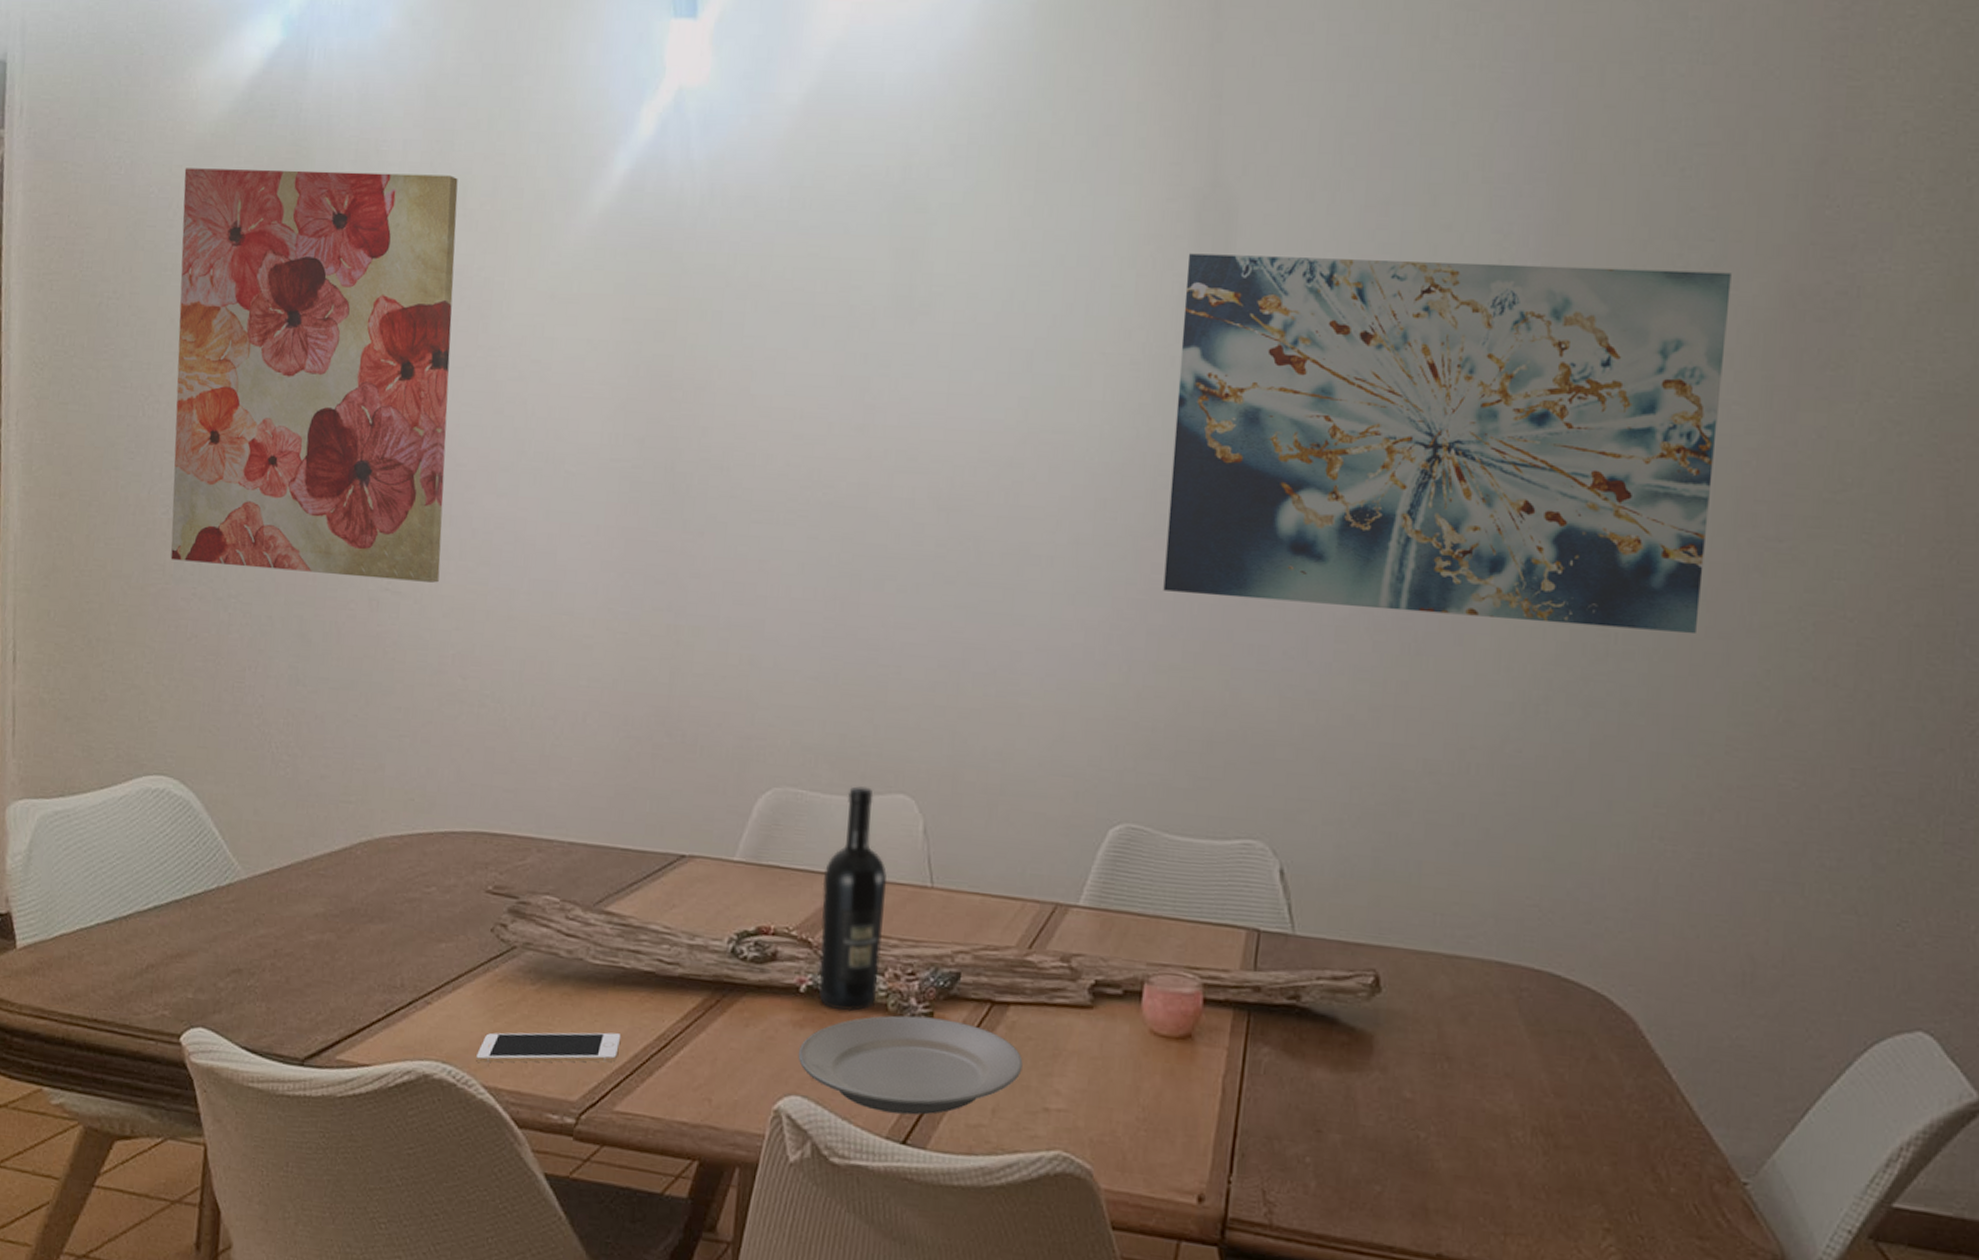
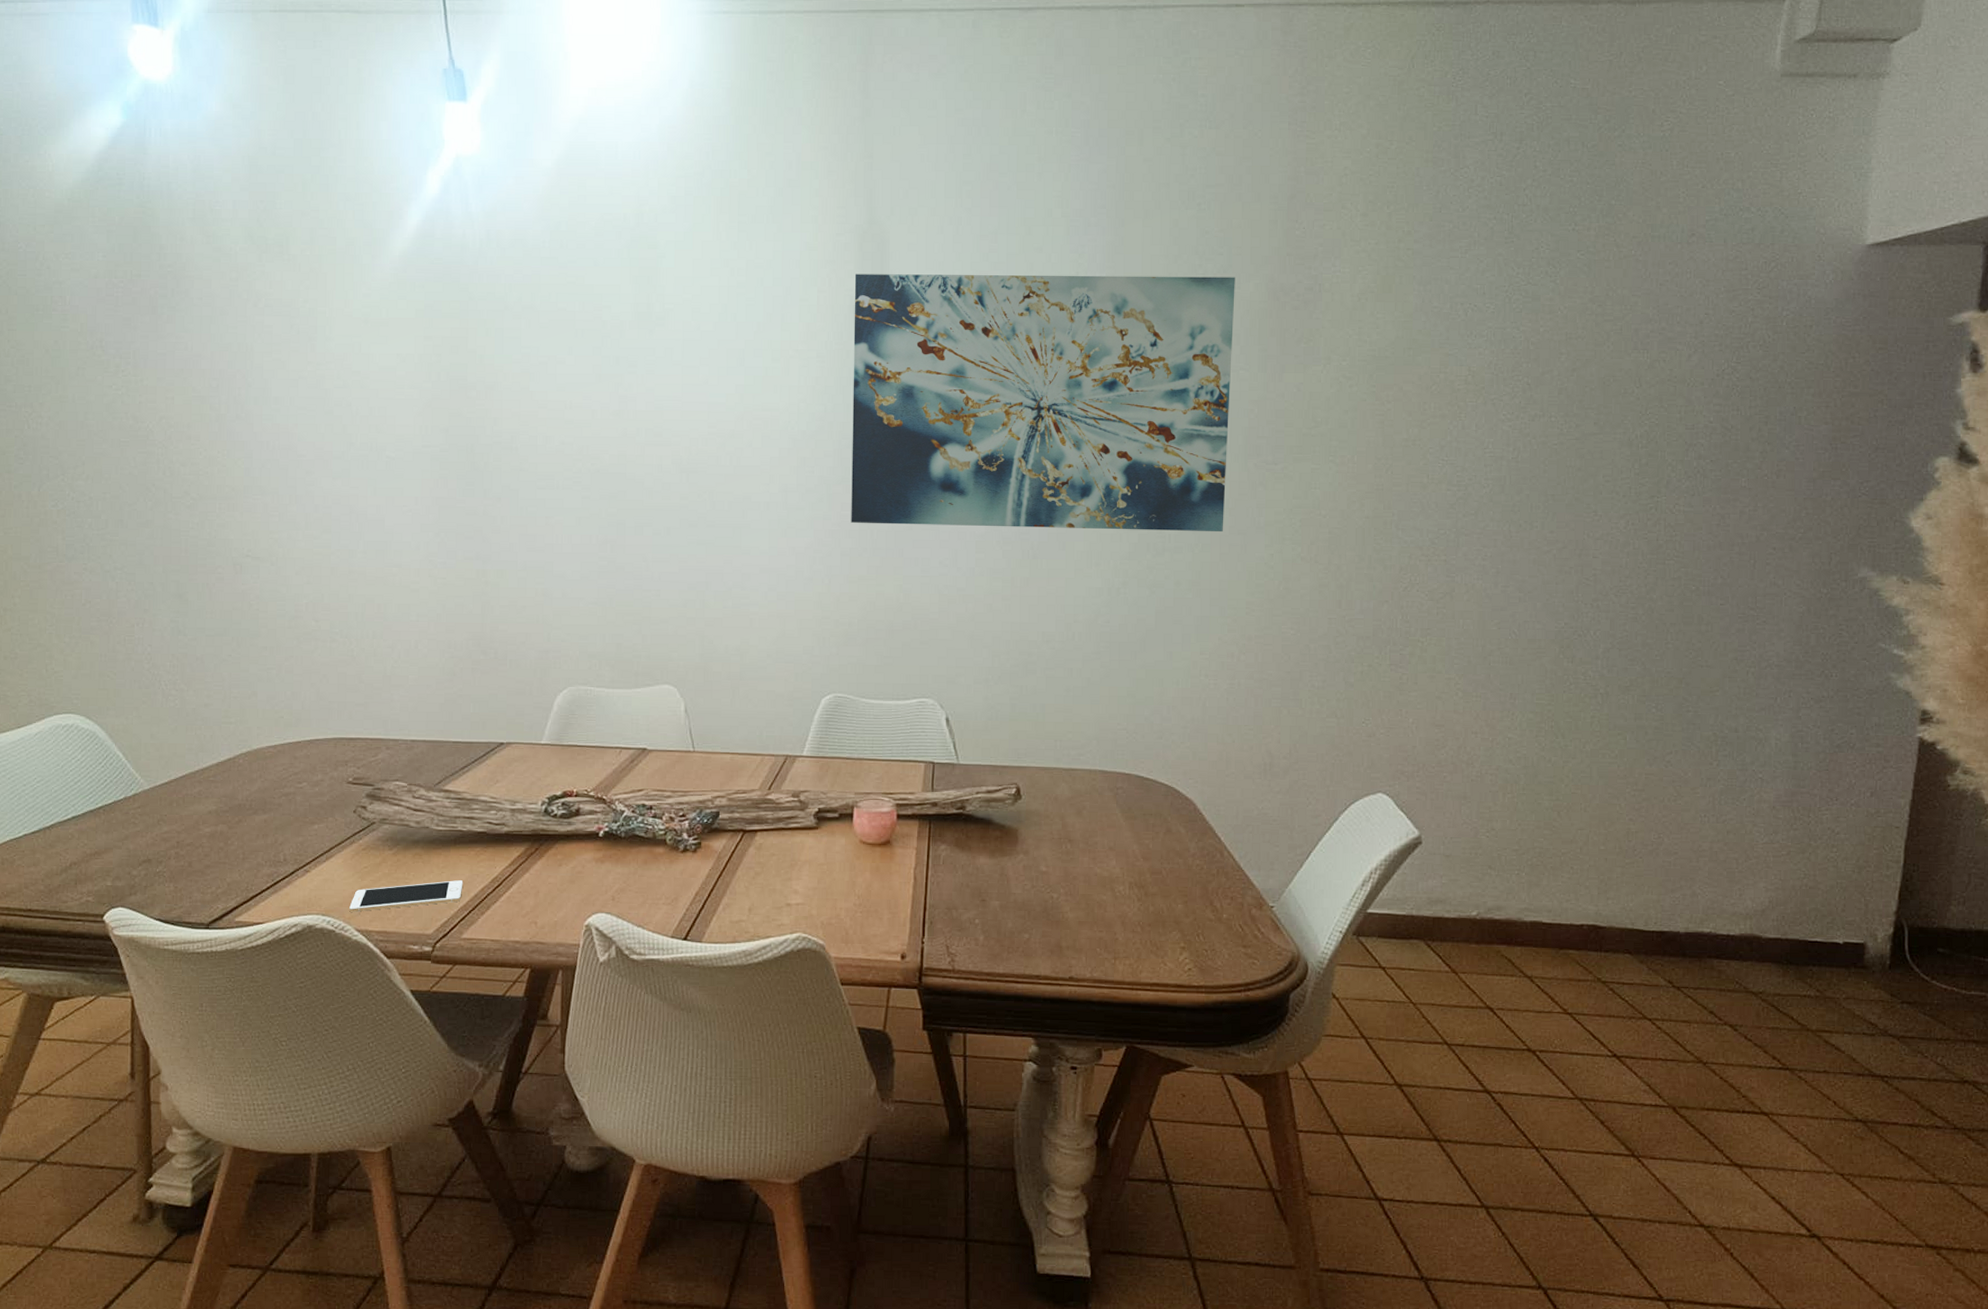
wall art: present [170,168,458,583] -> none [47,227,290,548]
plate: present [798,1015,1023,1115] -> none [601,846,769,918]
wine bottle: present [818,786,887,1012] -> none [611,681,660,848]

